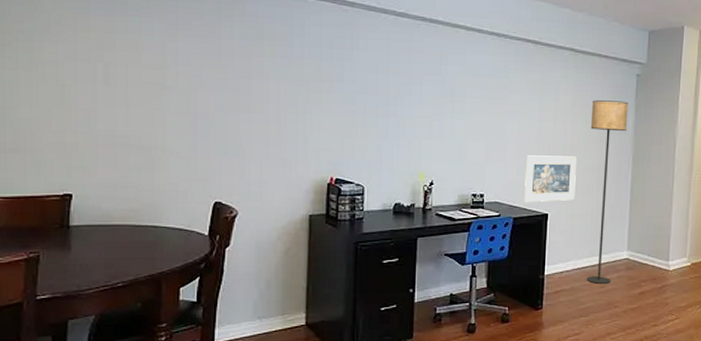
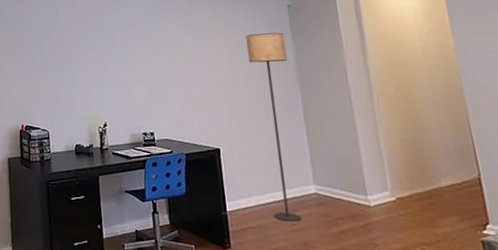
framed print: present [524,155,577,203] -> none [189,90,245,139]

